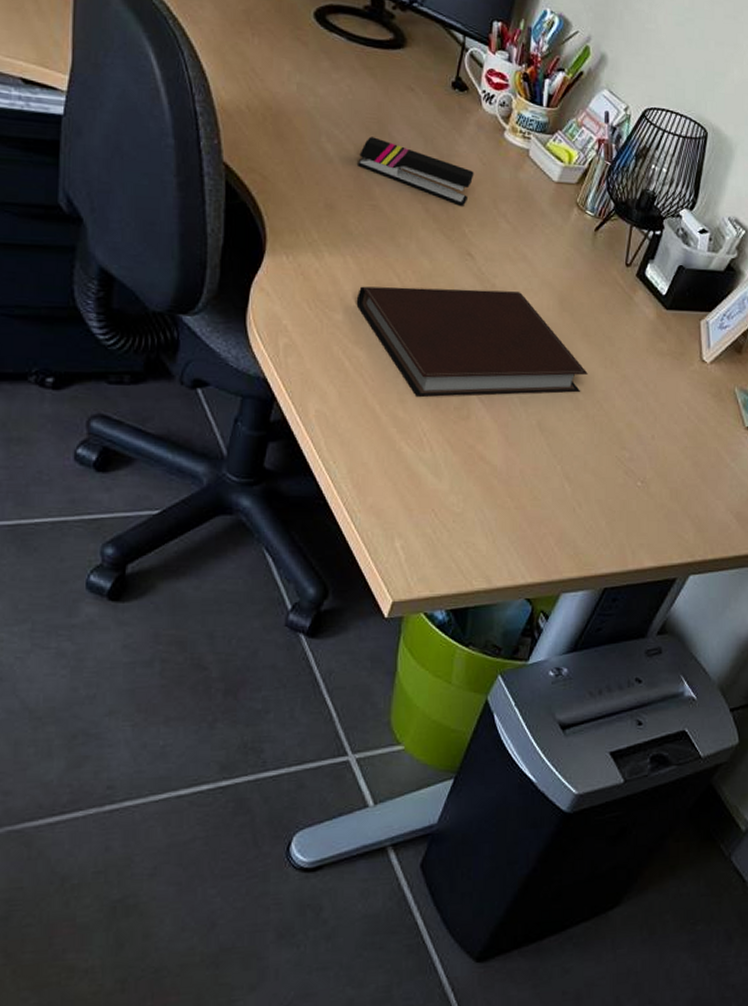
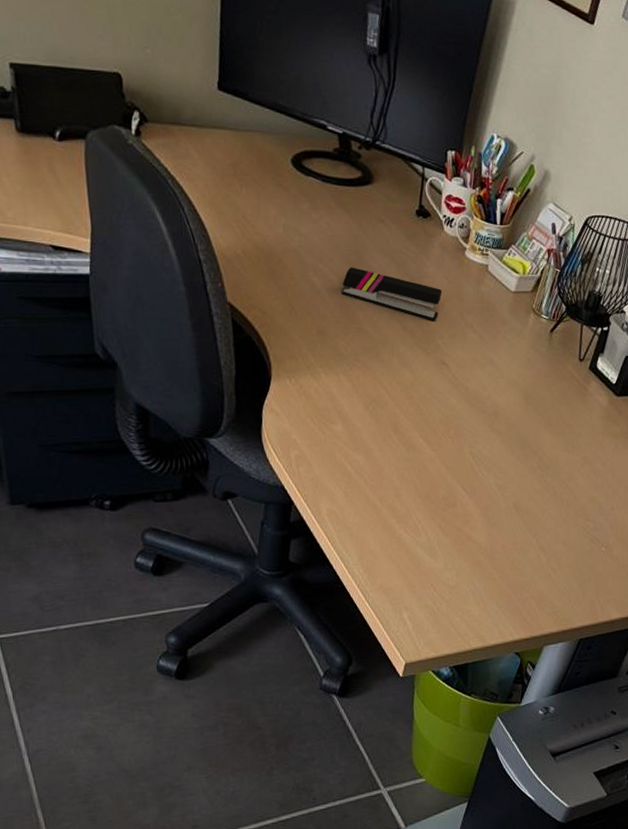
notebook: present [356,286,588,398] -> none [351,392,553,492]

